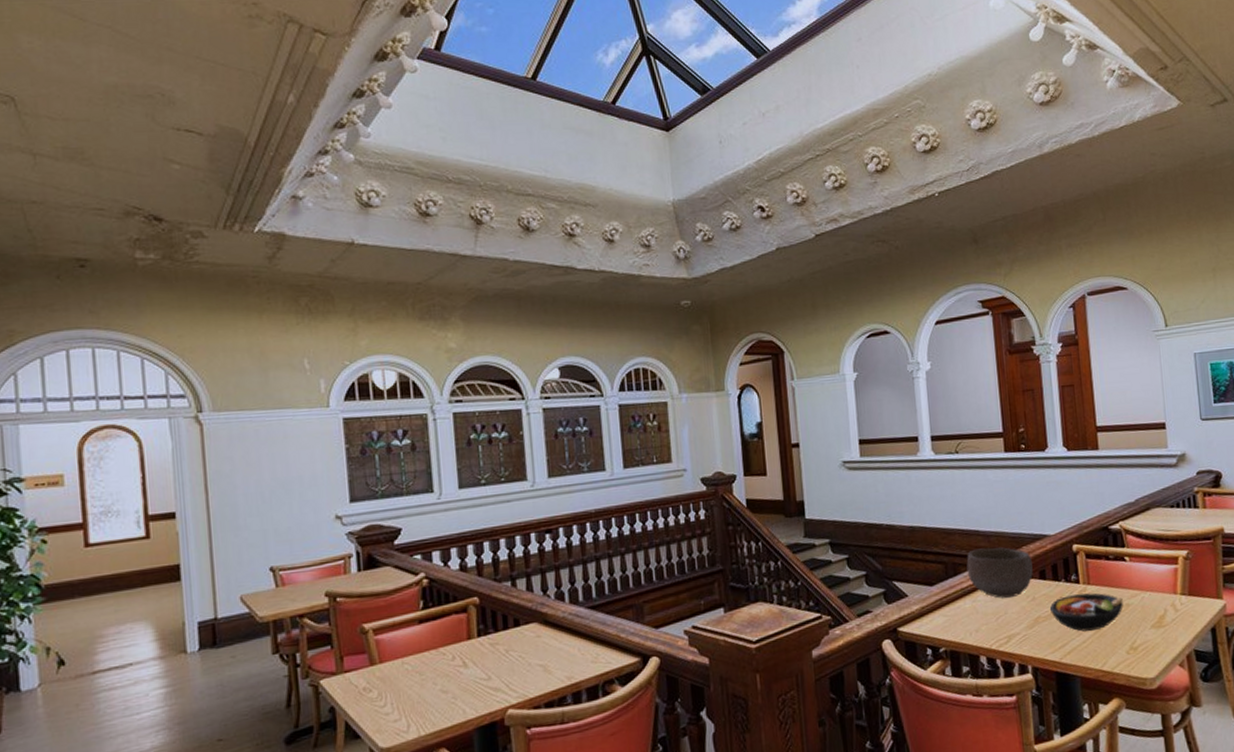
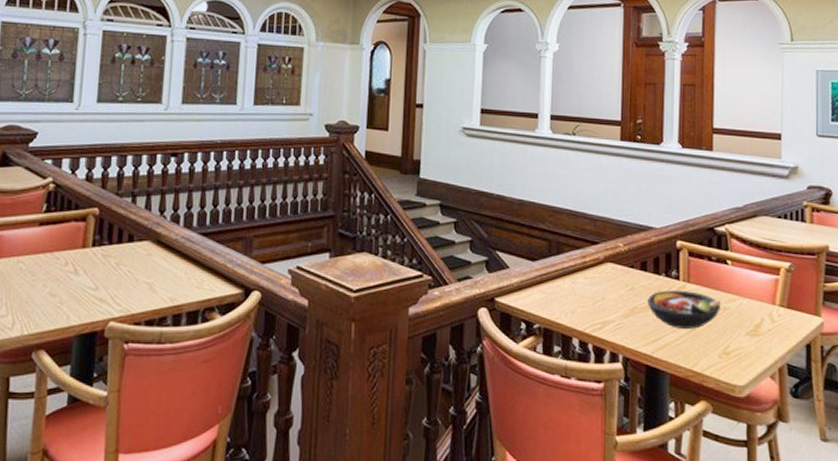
bowl: present [966,547,1033,598] -> none [570,231,635,284]

